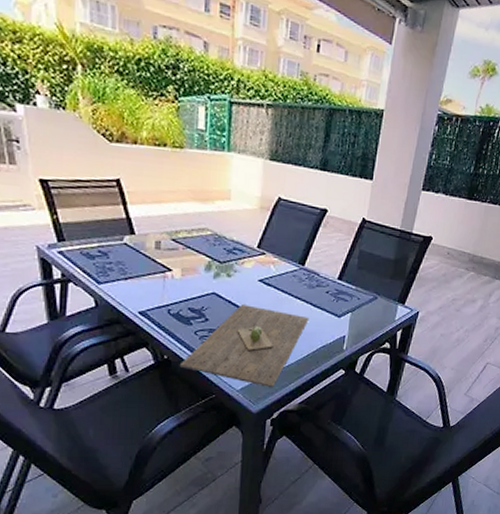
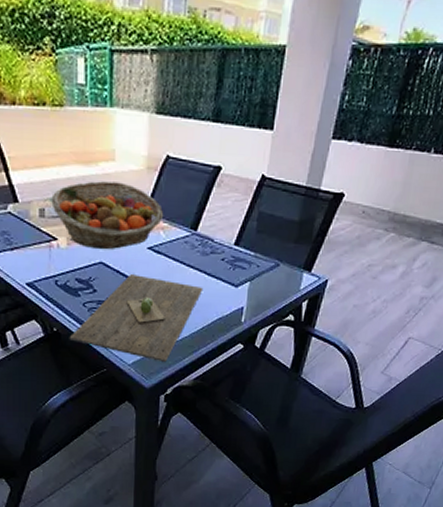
fruit basket: none [168,217,275,281] -> present [51,181,164,249]

